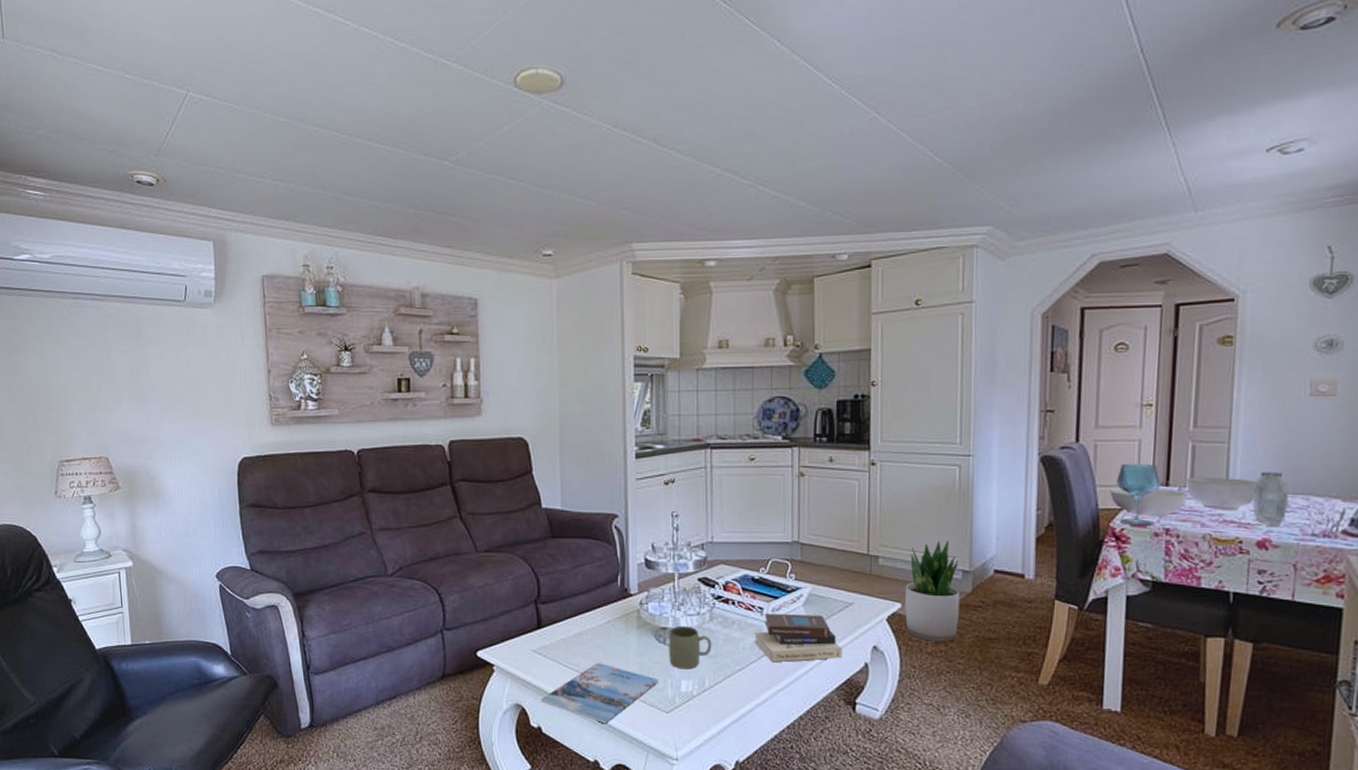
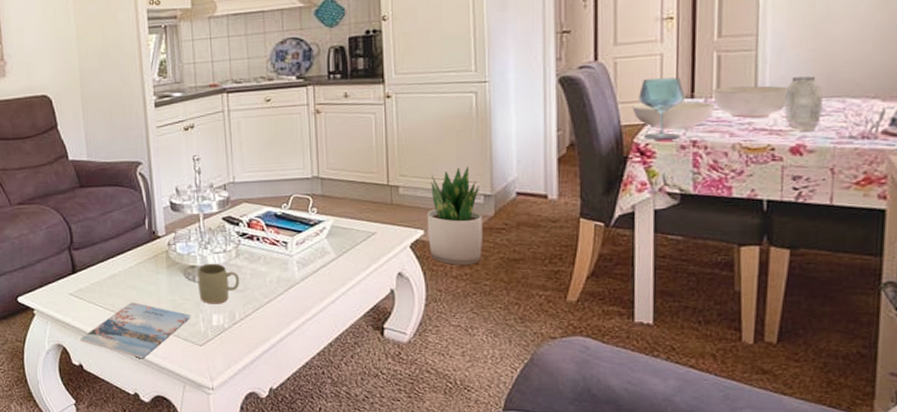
books: present [754,614,843,663] -> none [280,246,368,294]

